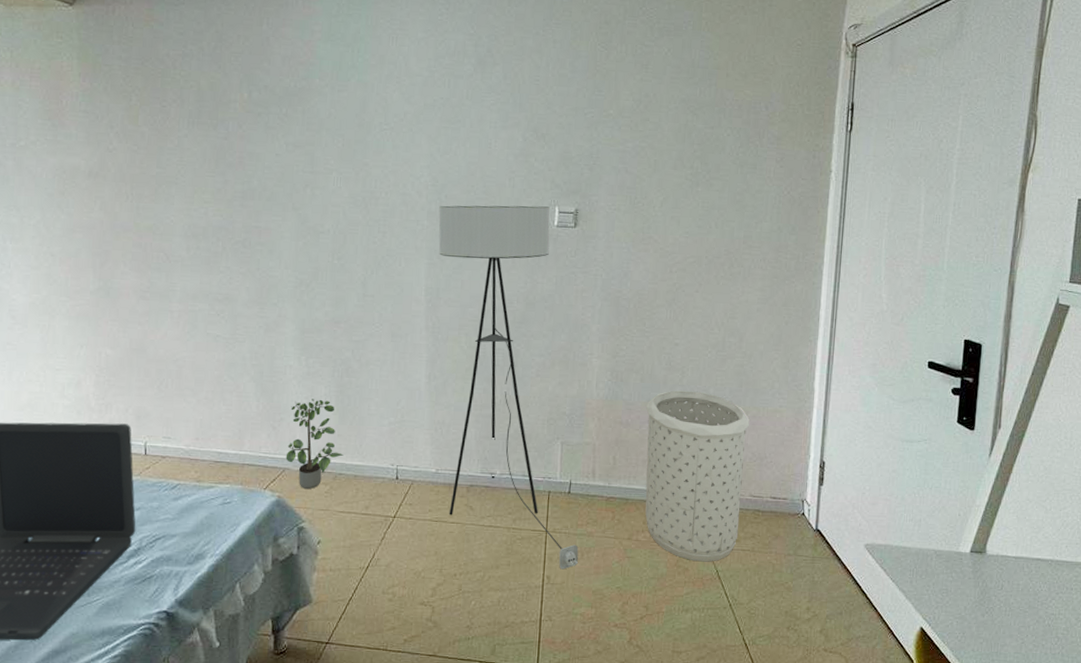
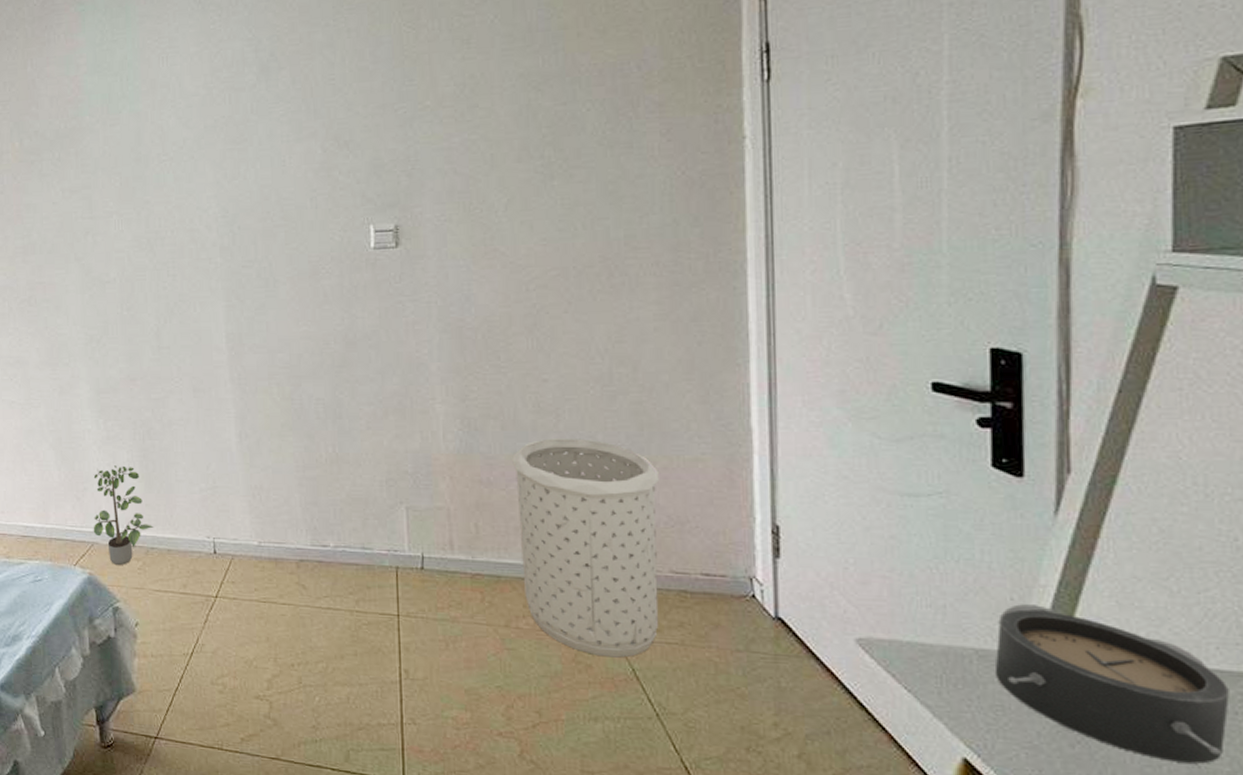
floor lamp: present [438,205,579,570] -> none [232,226,442,662]
alarm clock: none [945,518,1070,623] -> present [996,604,1230,764]

